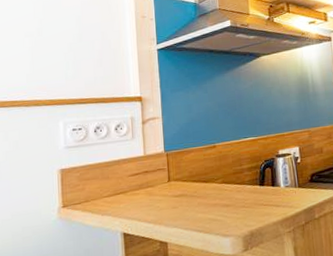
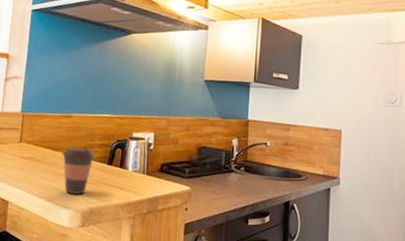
coffee cup: none [213,174,246,222] -> present [62,147,96,195]

